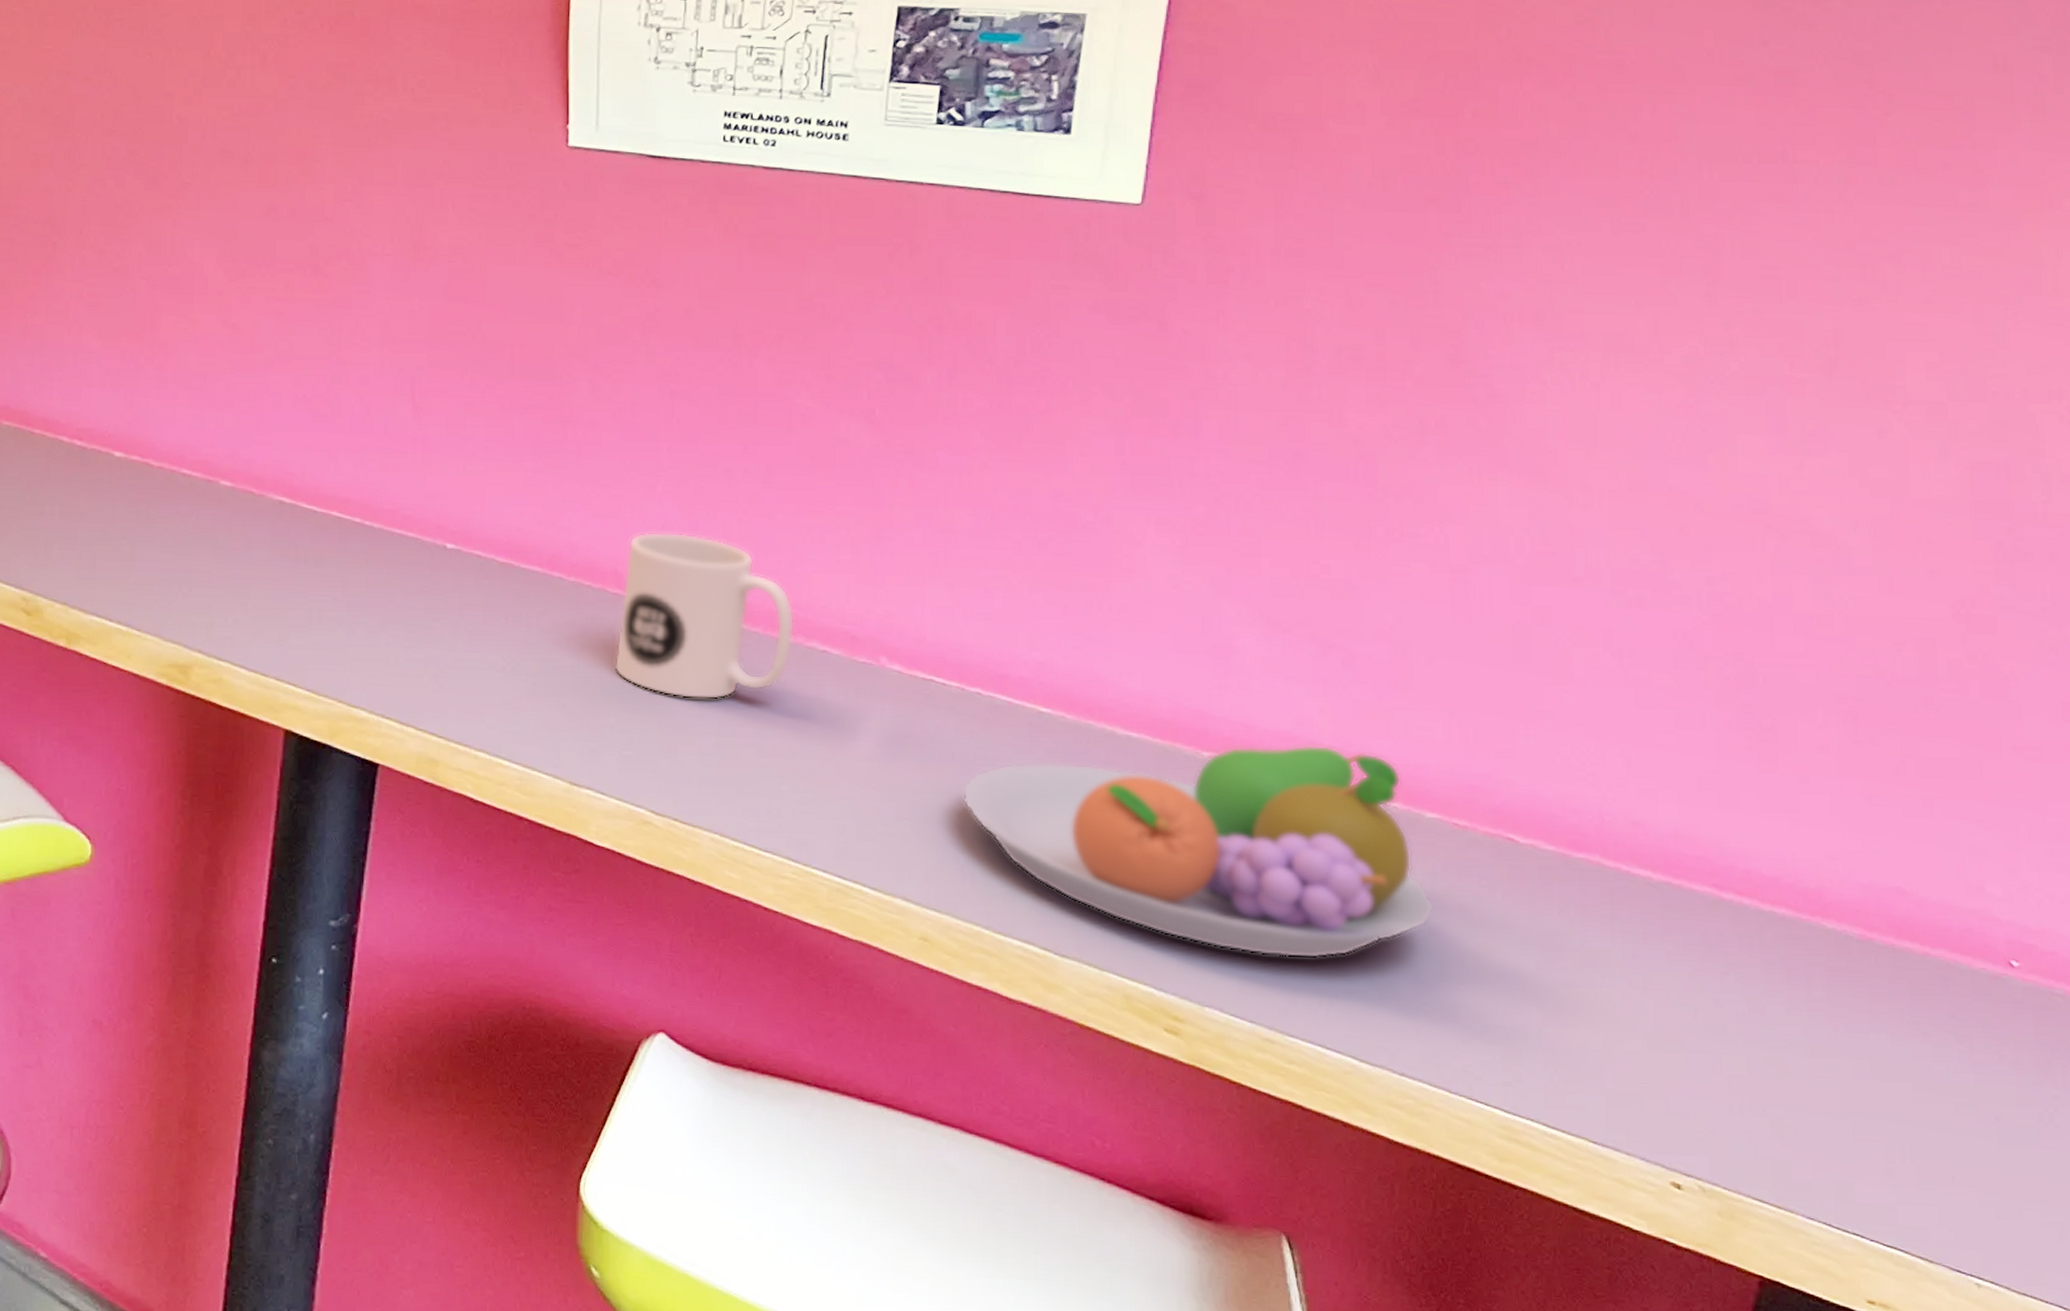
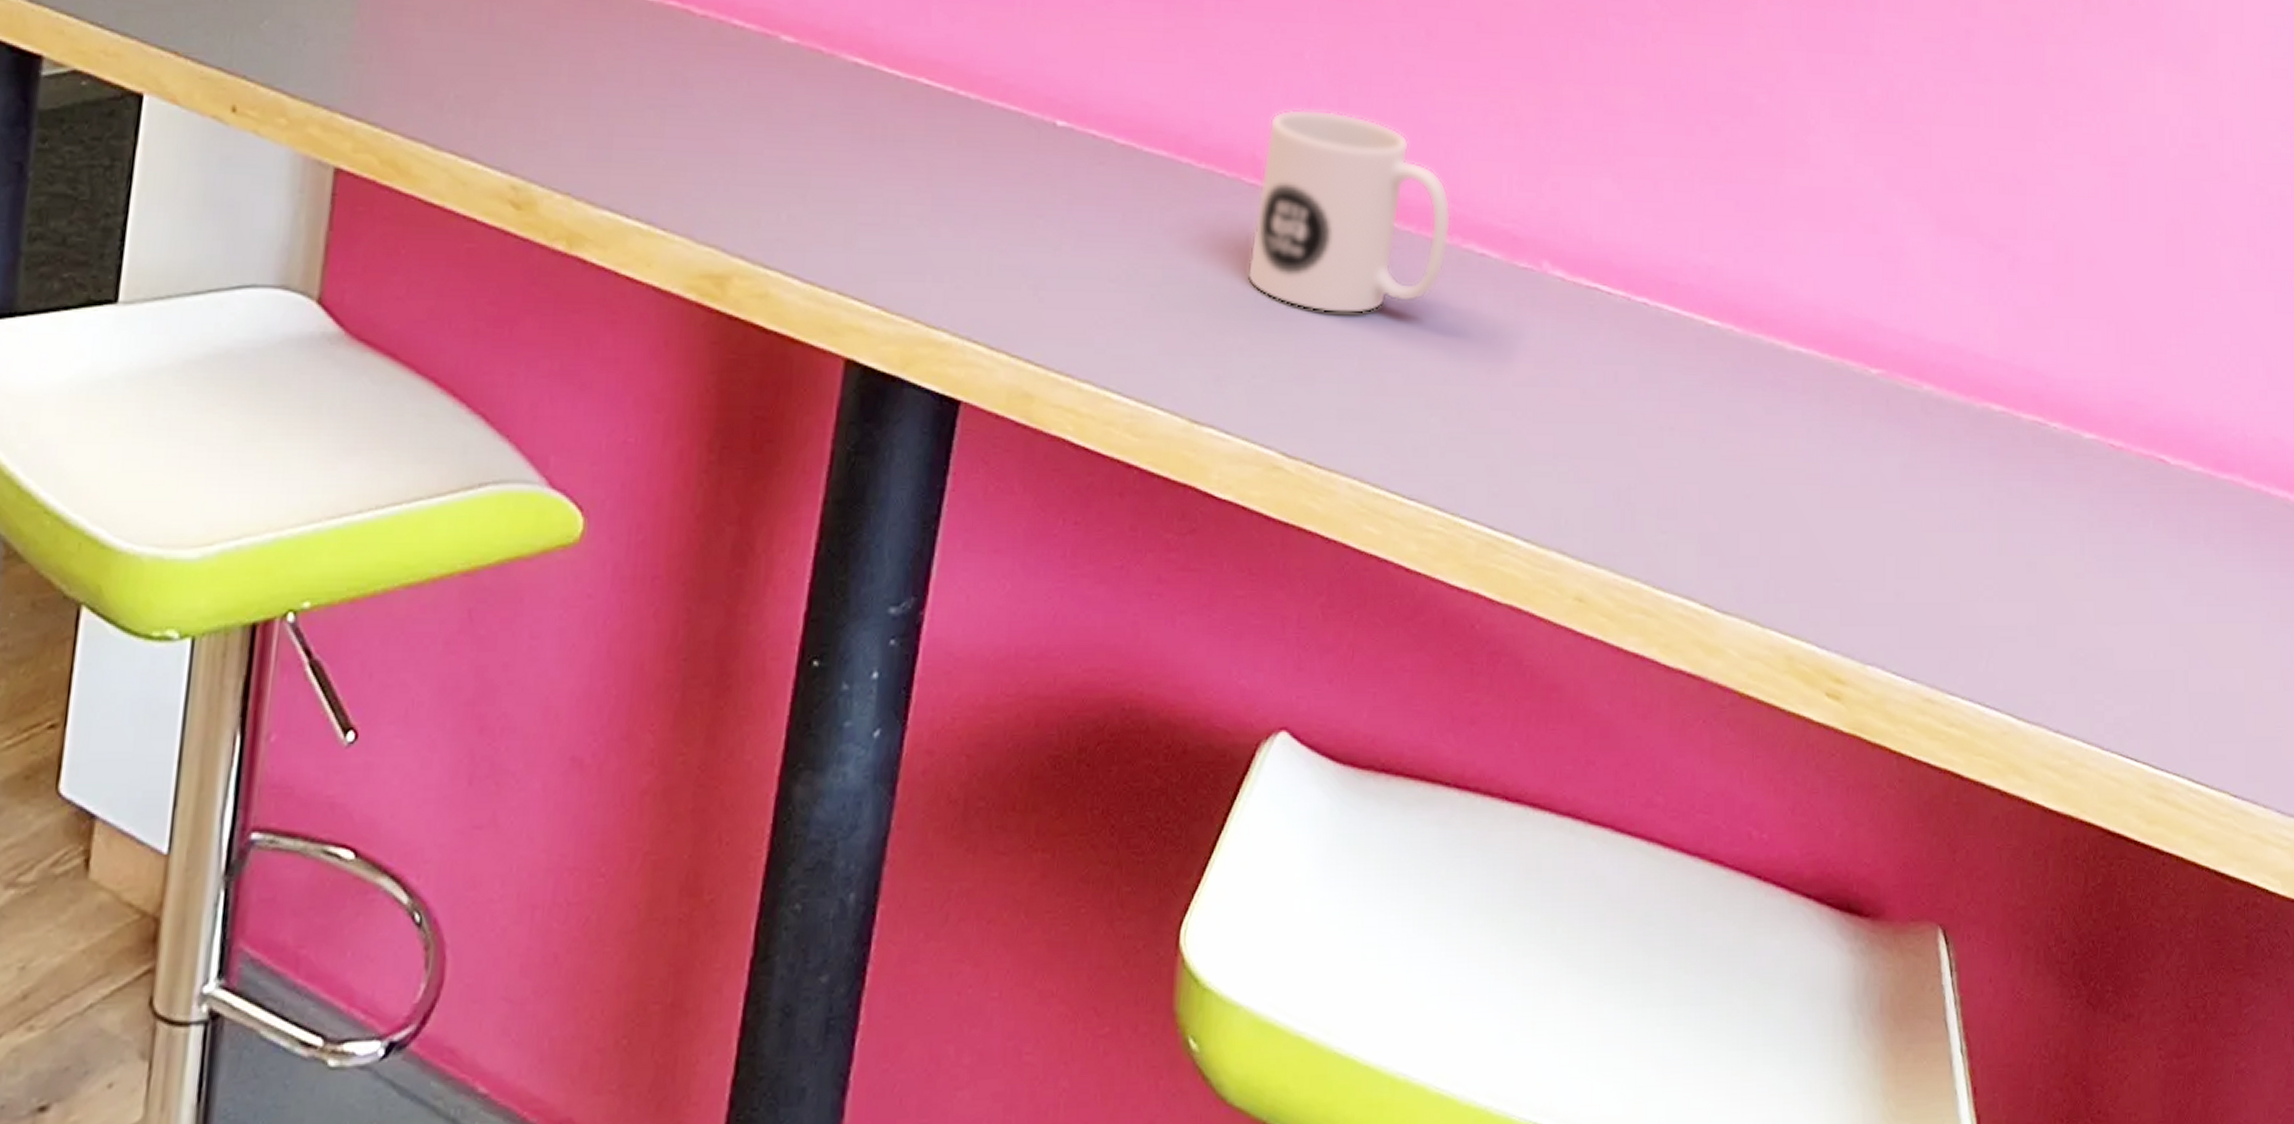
fruit bowl: present [962,744,1434,959] -> none [1625,358,2090,604]

